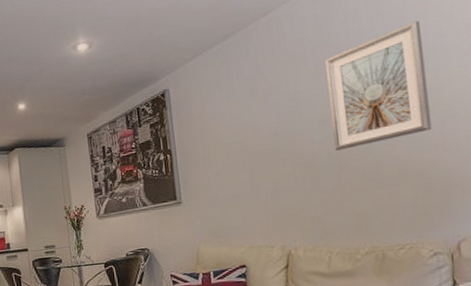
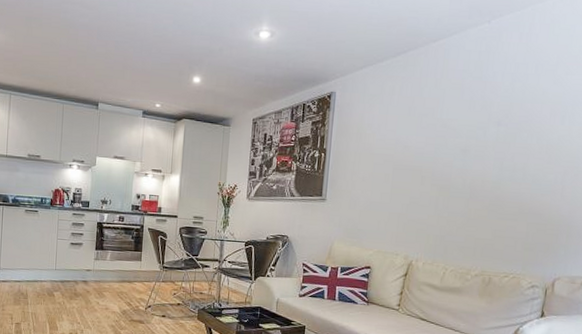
picture frame: present [325,20,432,150] -> none [470,75,567,180]

